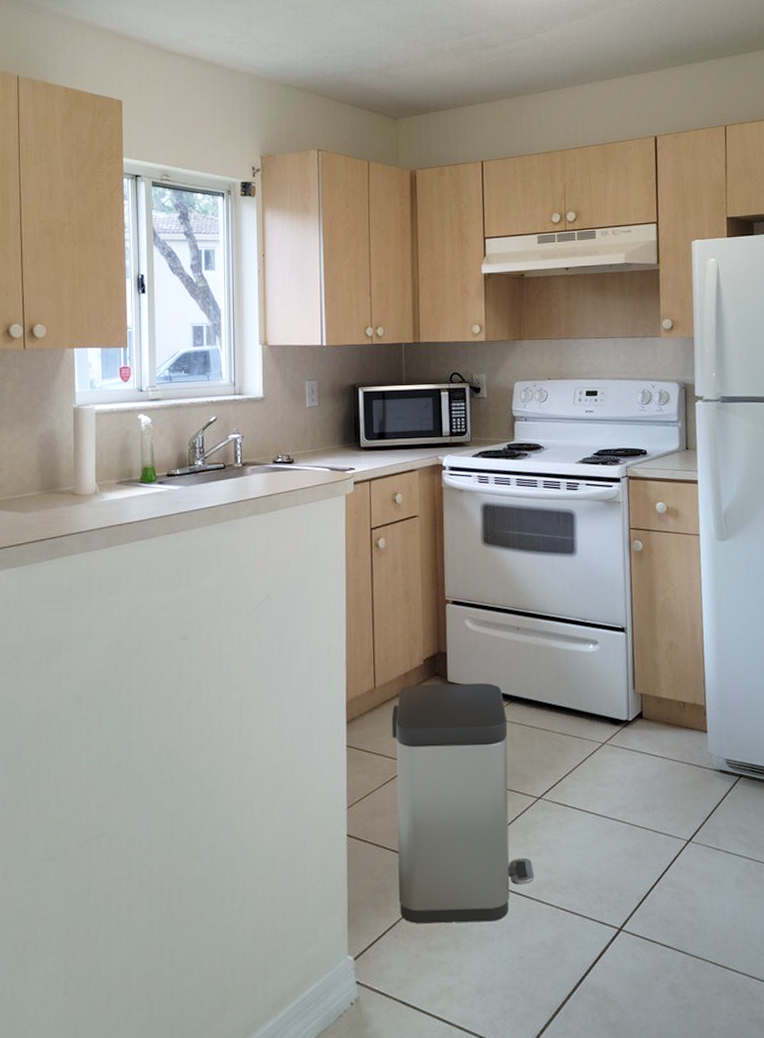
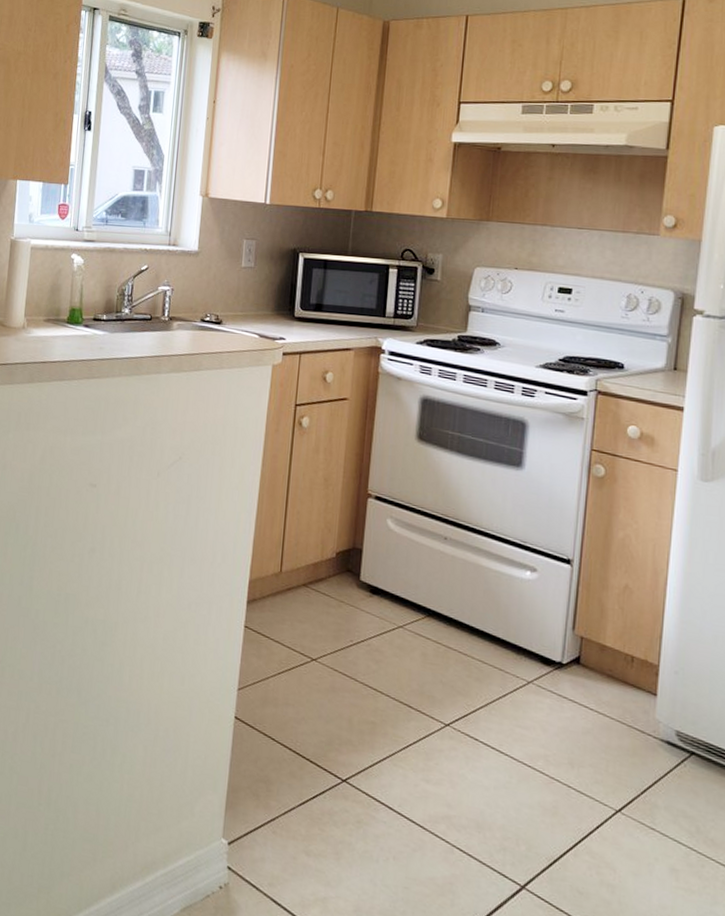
pedal bin: present [391,682,535,924] -> none [280,576,432,843]

